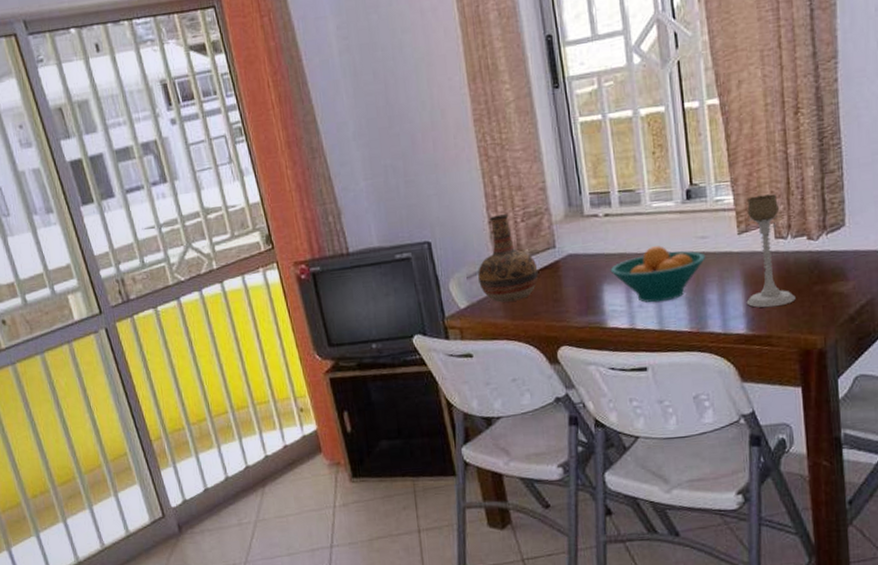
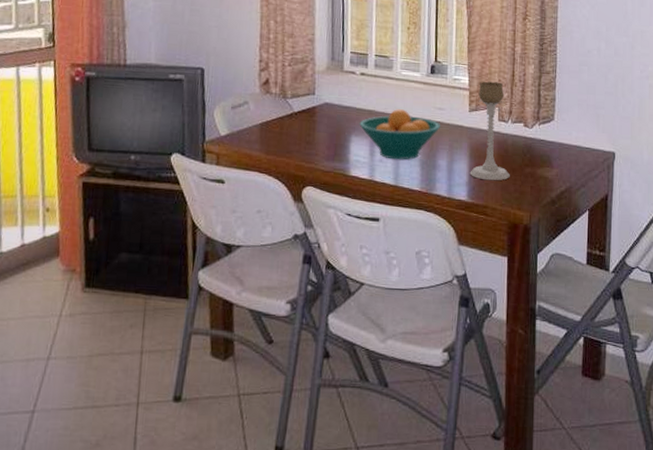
vase: present [478,214,539,302] -> none [241,55,297,137]

